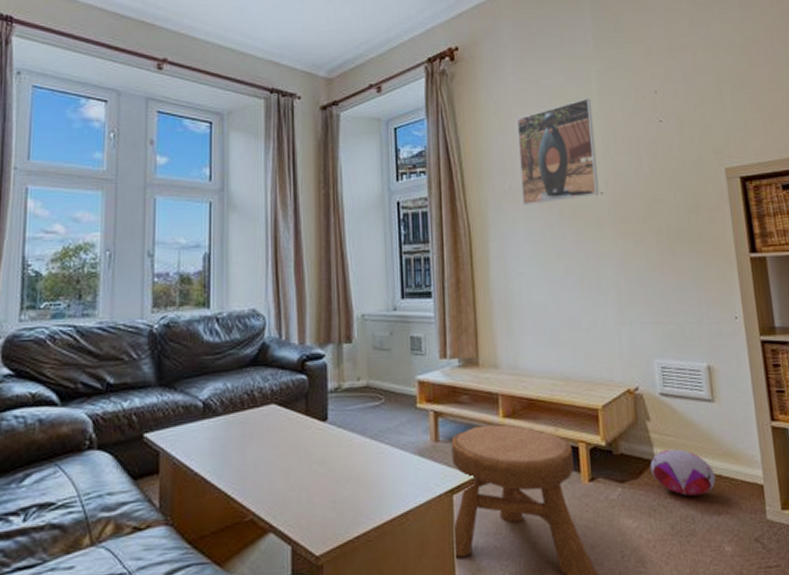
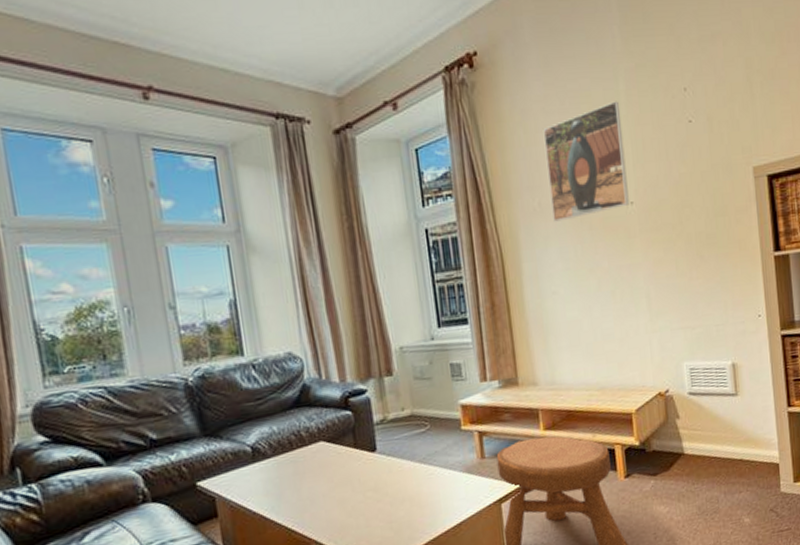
plush toy: present [650,448,716,496] -> none [679,441,738,481]

